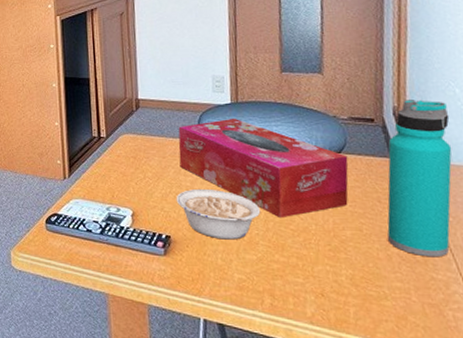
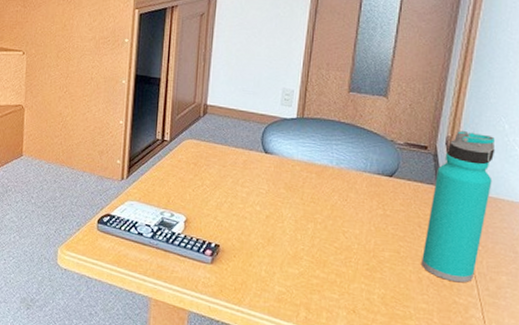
legume: present [176,188,261,240] -> none [230,200,309,253]
tissue box: present [178,118,349,219] -> none [238,133,398,236]

